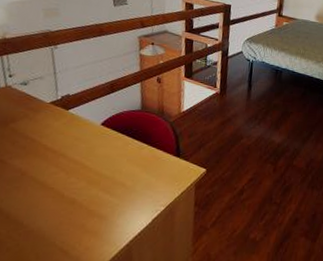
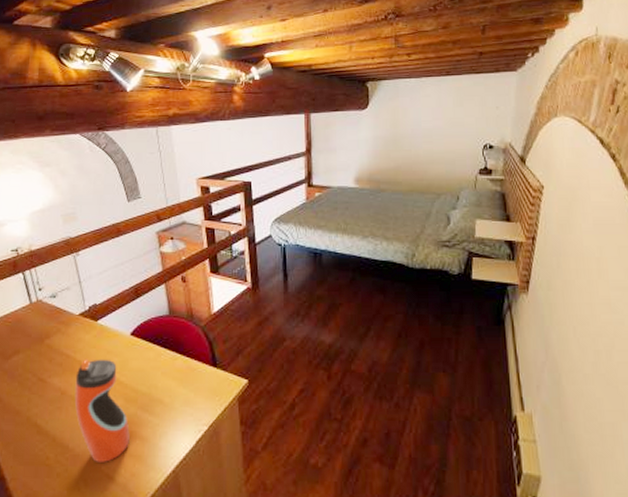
water bottle: none [34,143,89,238] -> present [74,359,130,462]

